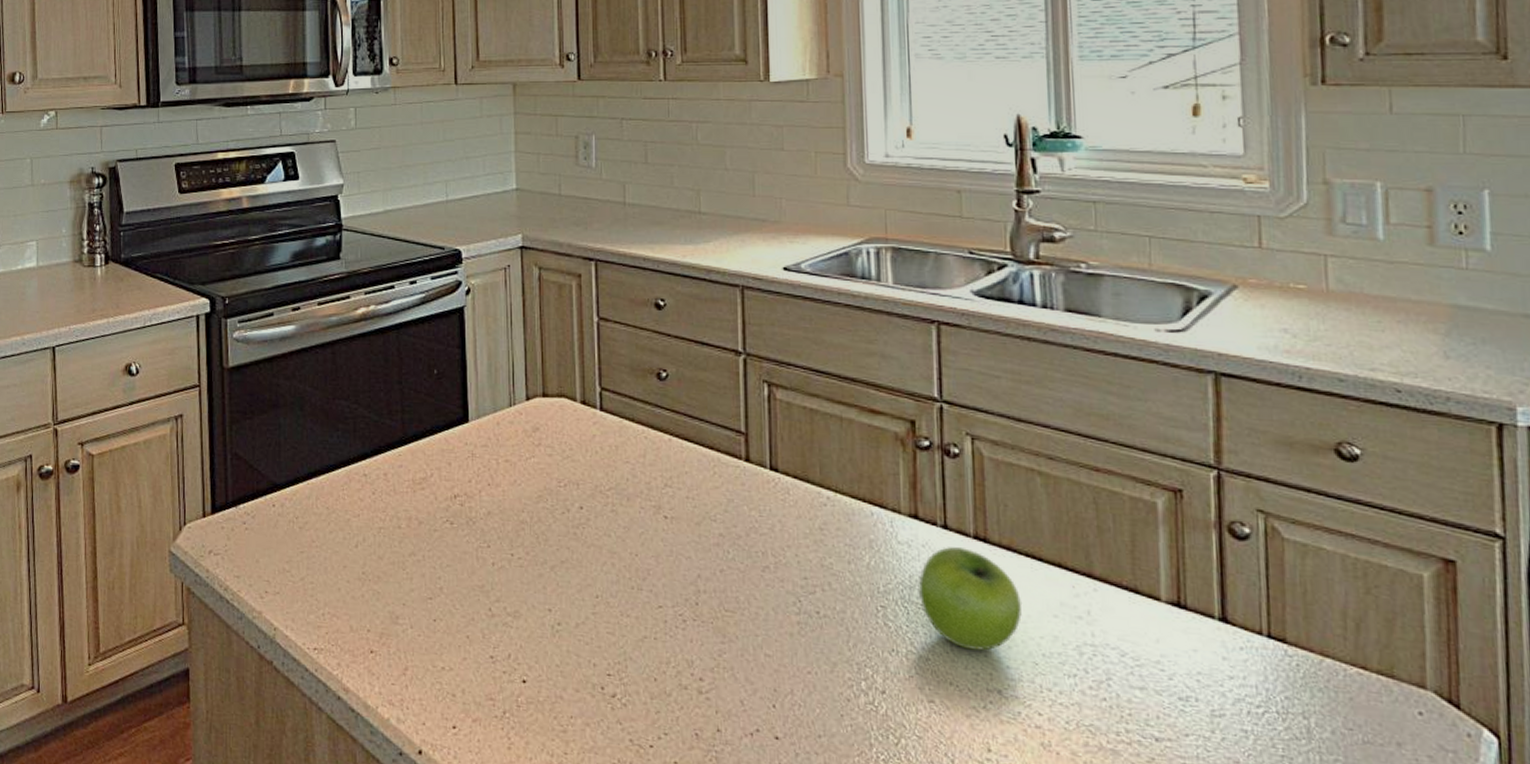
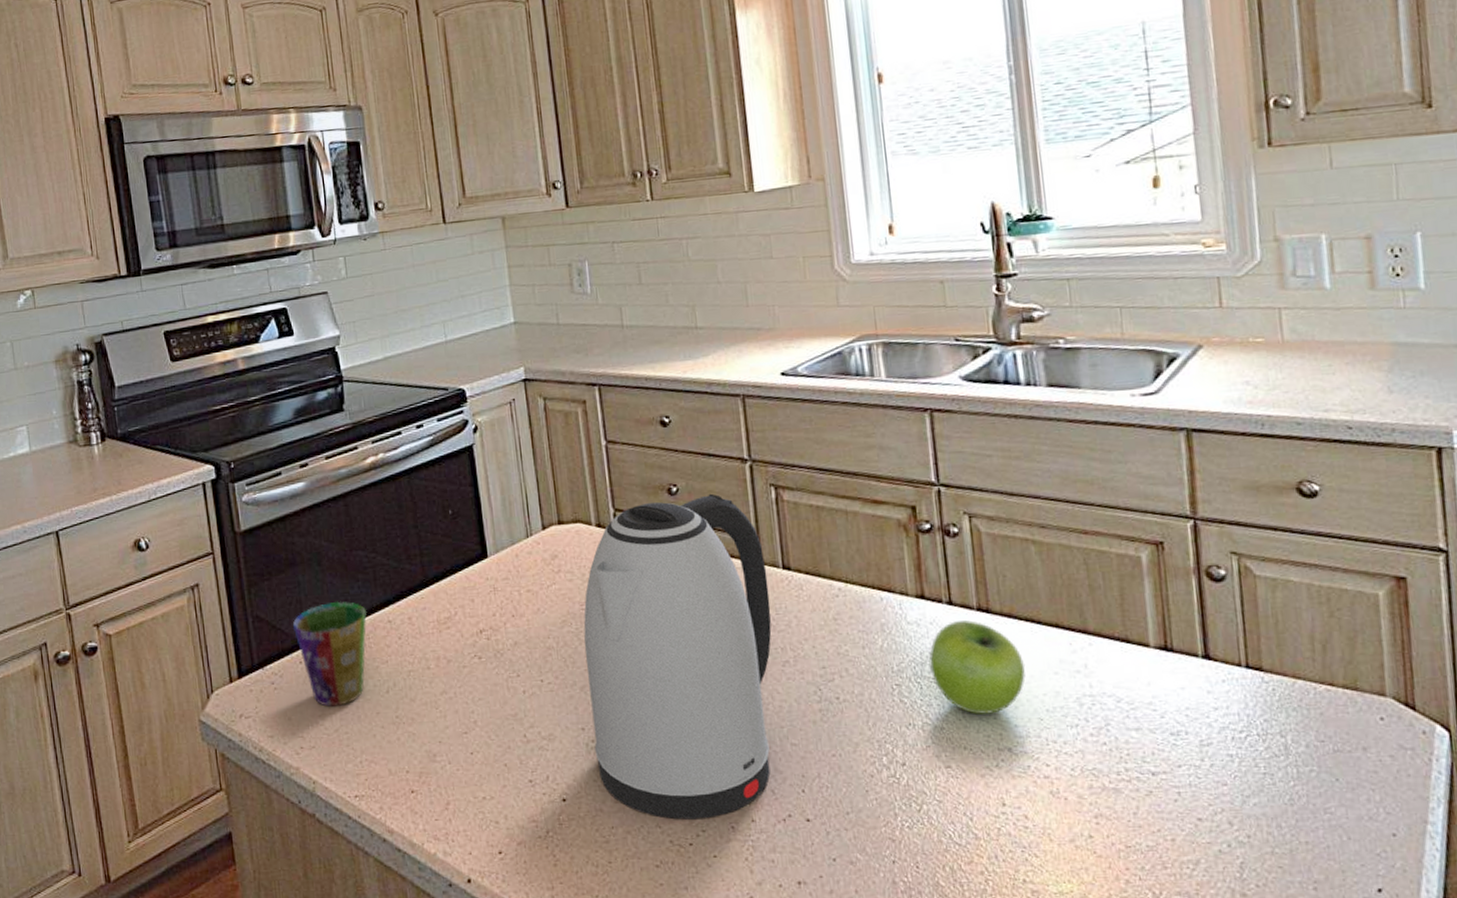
cup: none [270,448,343,555] -> present [293,601,367,707]
kettle: none [558,383,754,722] -> present [583,493,772,820]

